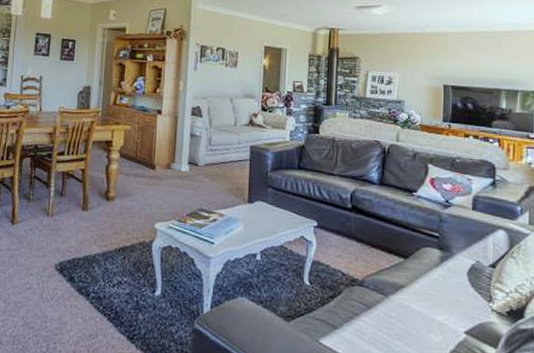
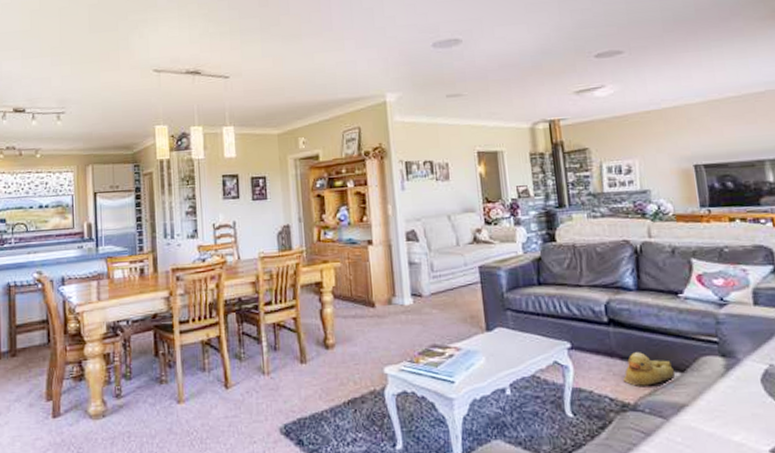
rubber duck: none [356,237,400,266] -> present [623,352,676,386]

